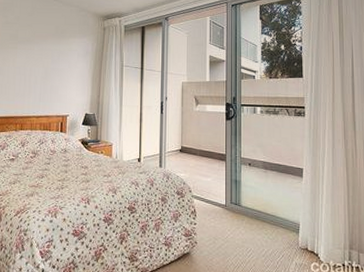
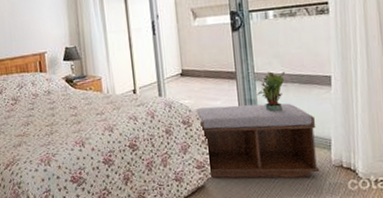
bench: none [187,182,289,256] -> present [194,103,320,178]
potted plant: none [241,158,267,194] -> present [257,71,286,112]

